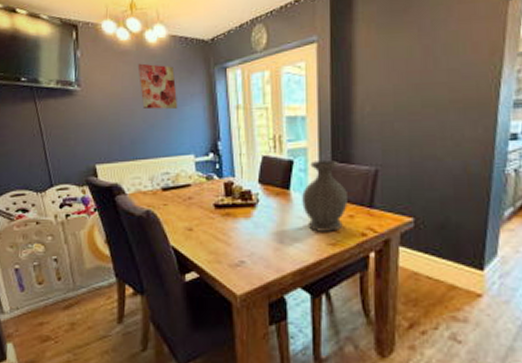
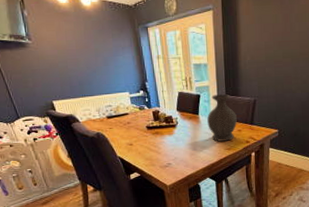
wall art: present [137,63,178,110] -> none [77,22,113,59]

